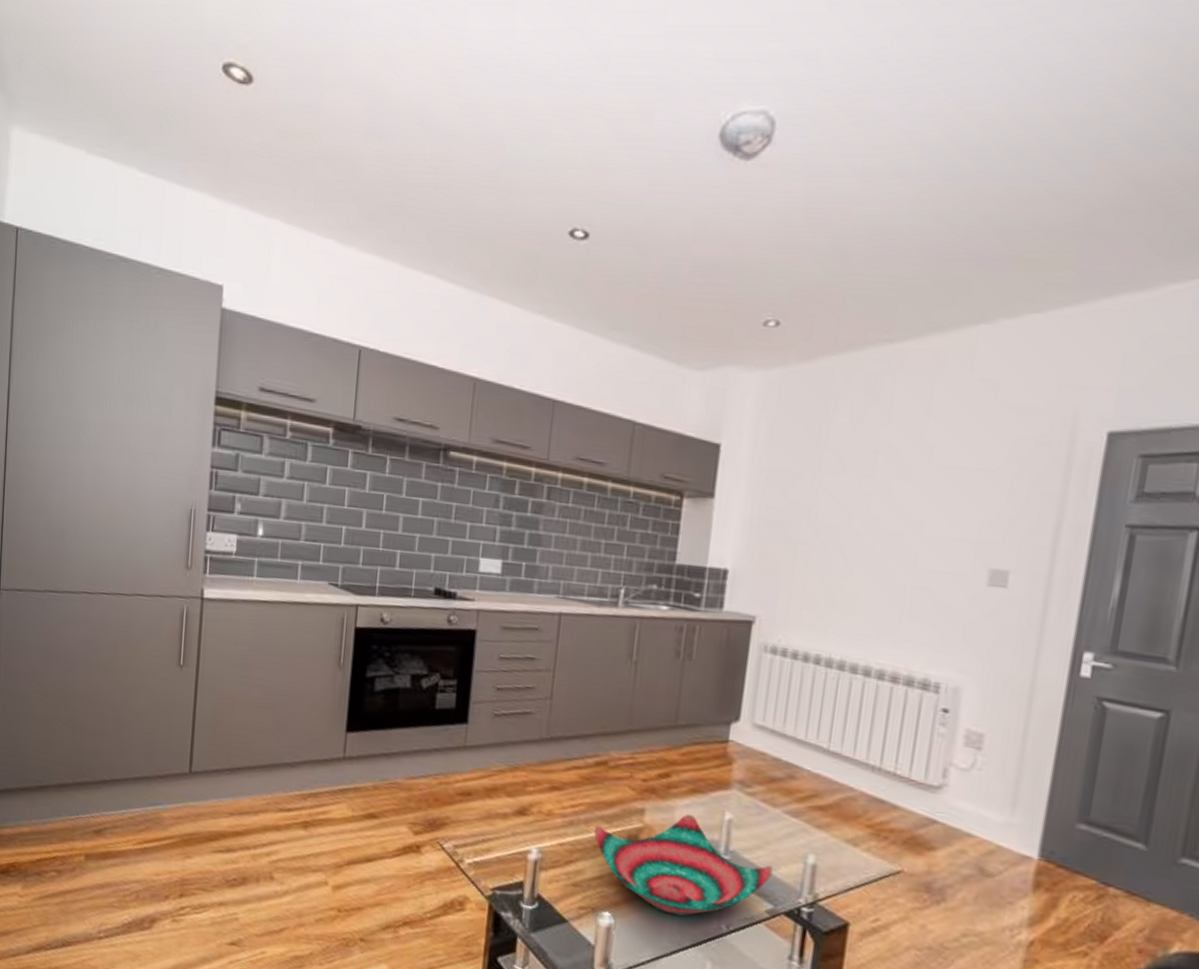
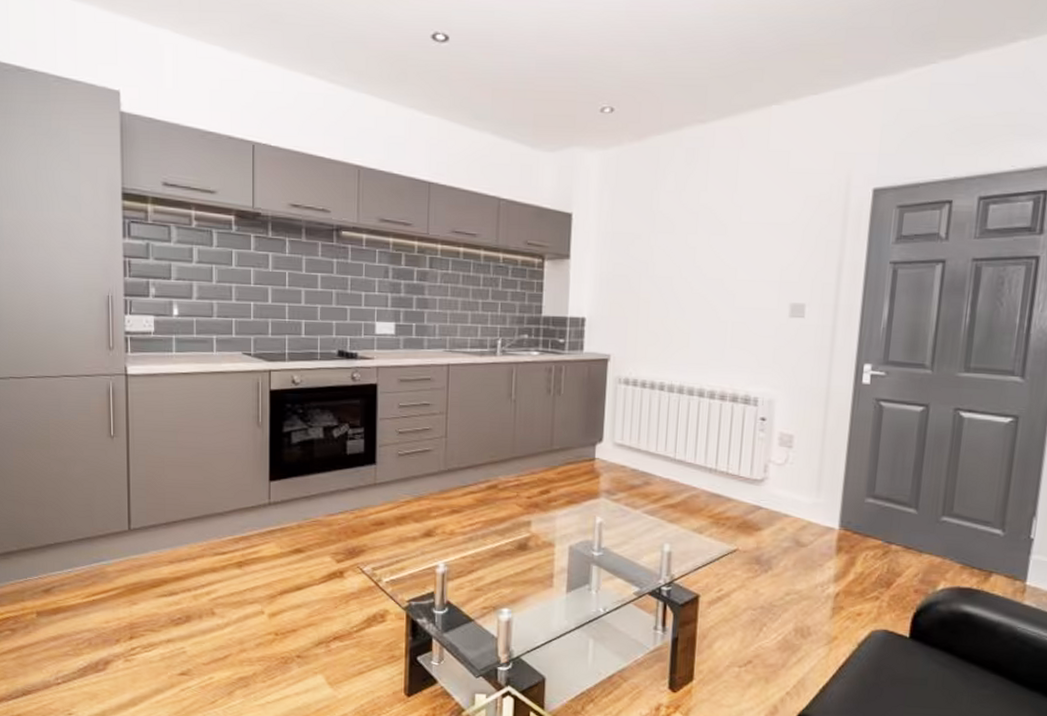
decorative bowl: present [594,813,773,917] -> none [491,521,637,605]

